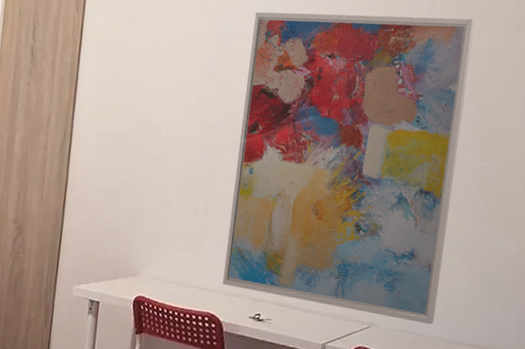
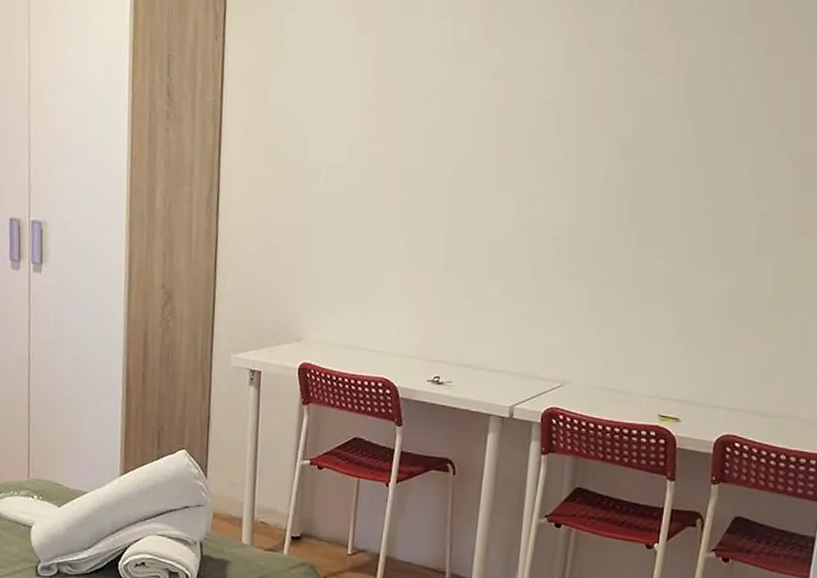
wall art: present [222,11,475,325] -> none [396,20,680,380]

